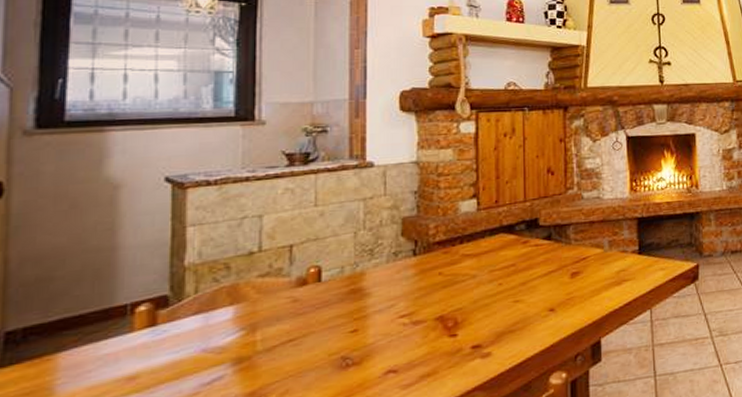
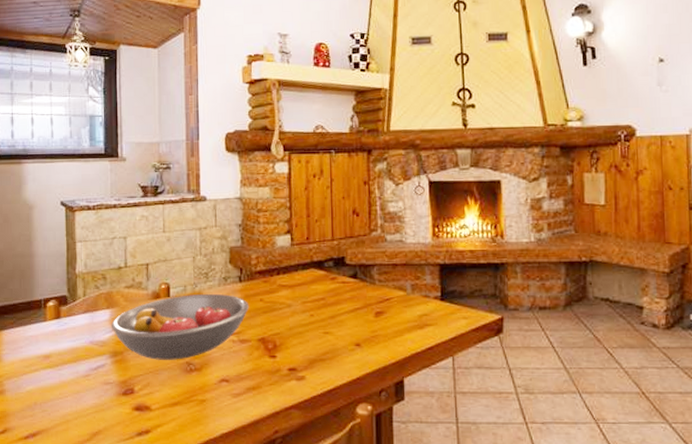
fruit bowl: none [234,271,425,360] -> present [110,293,249,360]

